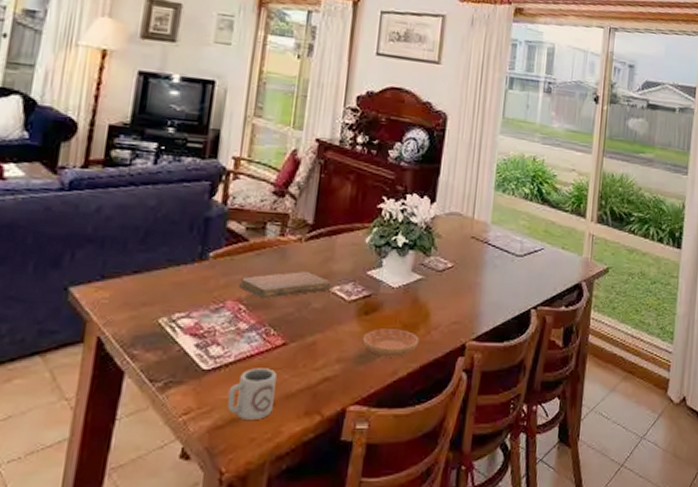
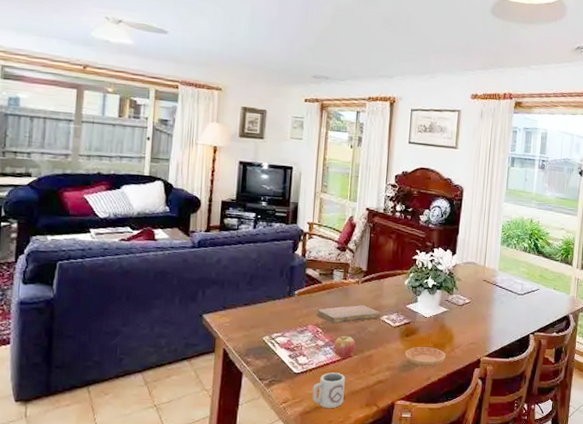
fruit: none [261,315,294,347] -> present [333,335,356,358]

